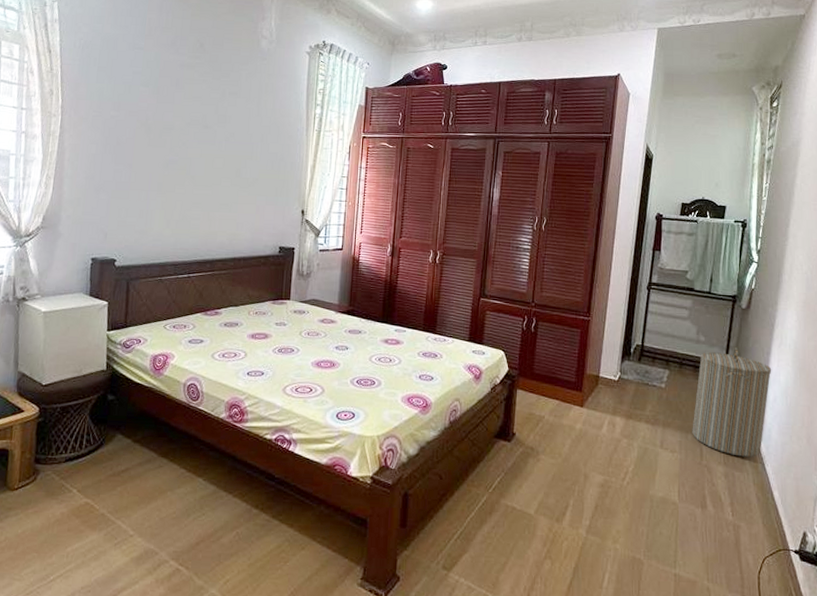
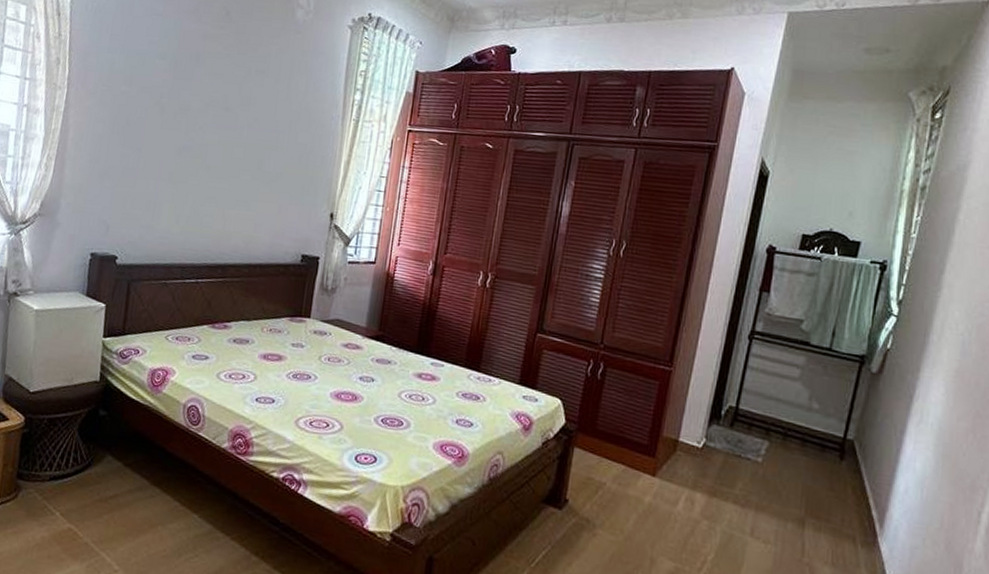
laundry hamper: present [692,347,772,457] -> none [793,420,906,560]

